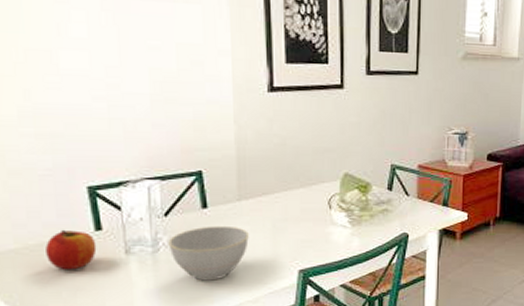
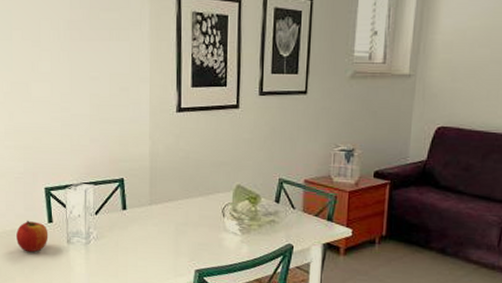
bowl: present [168,225,249,281] -> none [97,225,156,272]

